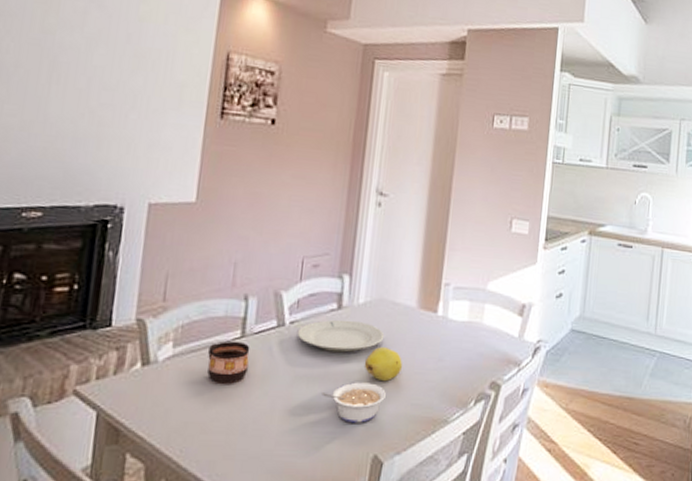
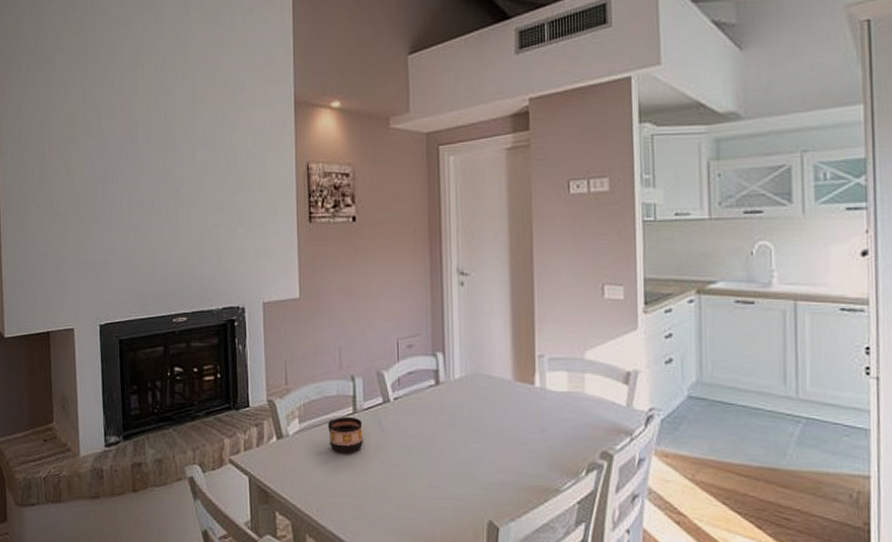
plate: present [297,319,385,353] -> none [401,394,484,425]
legume: present [322,382,386,423] -> none [432,452,493,491]
fruit: present [364,347,402,382] -> none [467,419,505,452]

